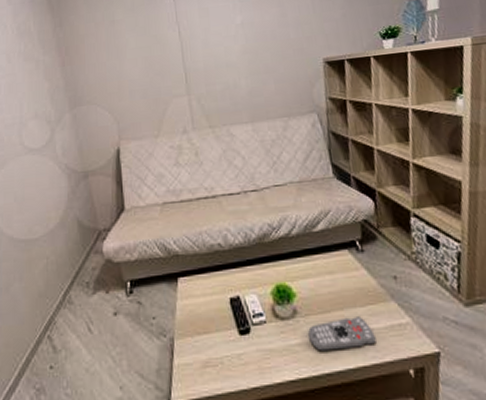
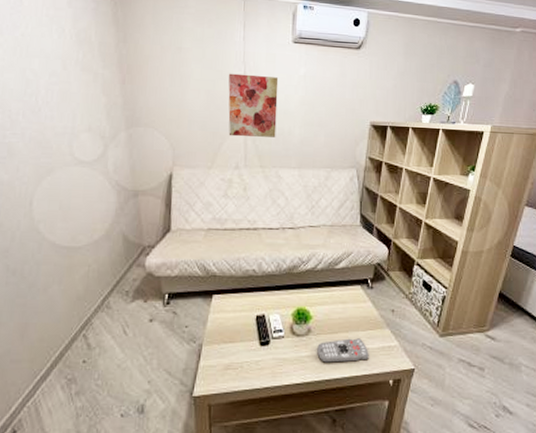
wall art: none [163,31,221,100] -> present [228,73,279,137]

